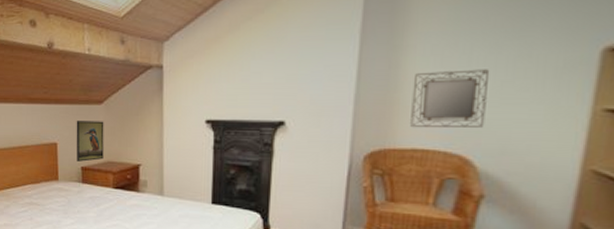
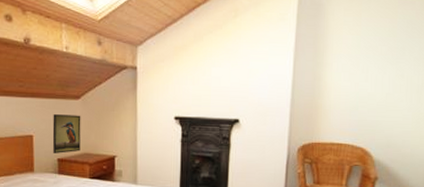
home mirror: present [410,69,490,127] -> none [329,84,379,127]

